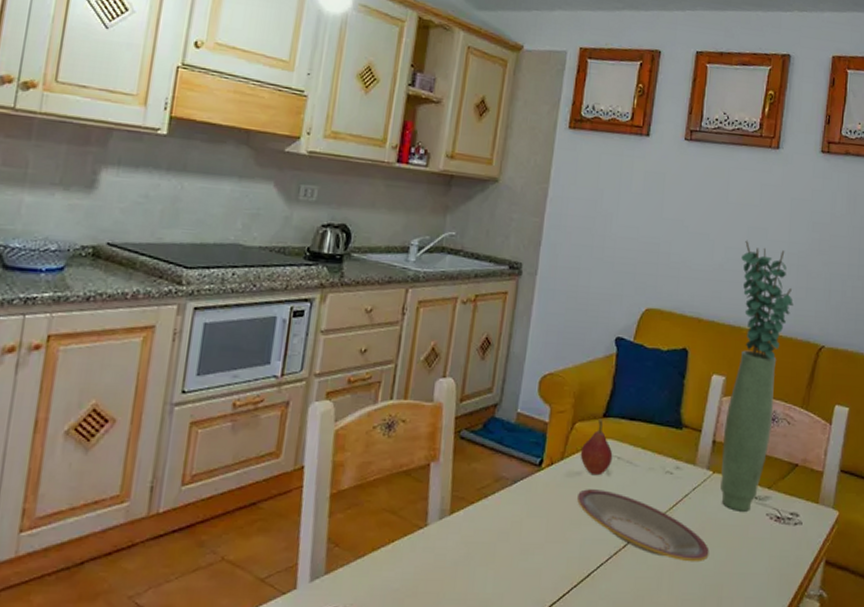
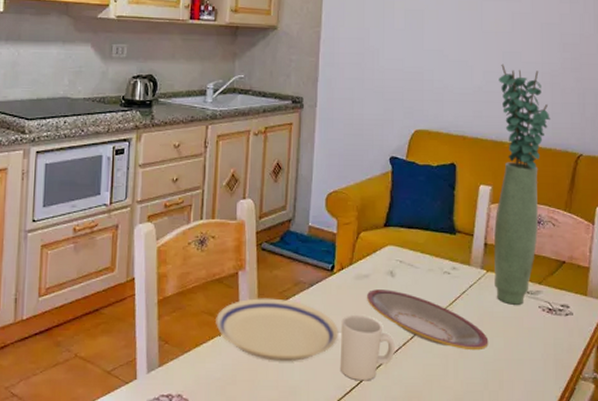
plate: none [398,494,542,570] -> present [216,298,339,361]
mug: none [541,517,605,595] -> present [341,314,395,381]
fruit: present [580,418,613,476] -> none [366,228,395,278]

